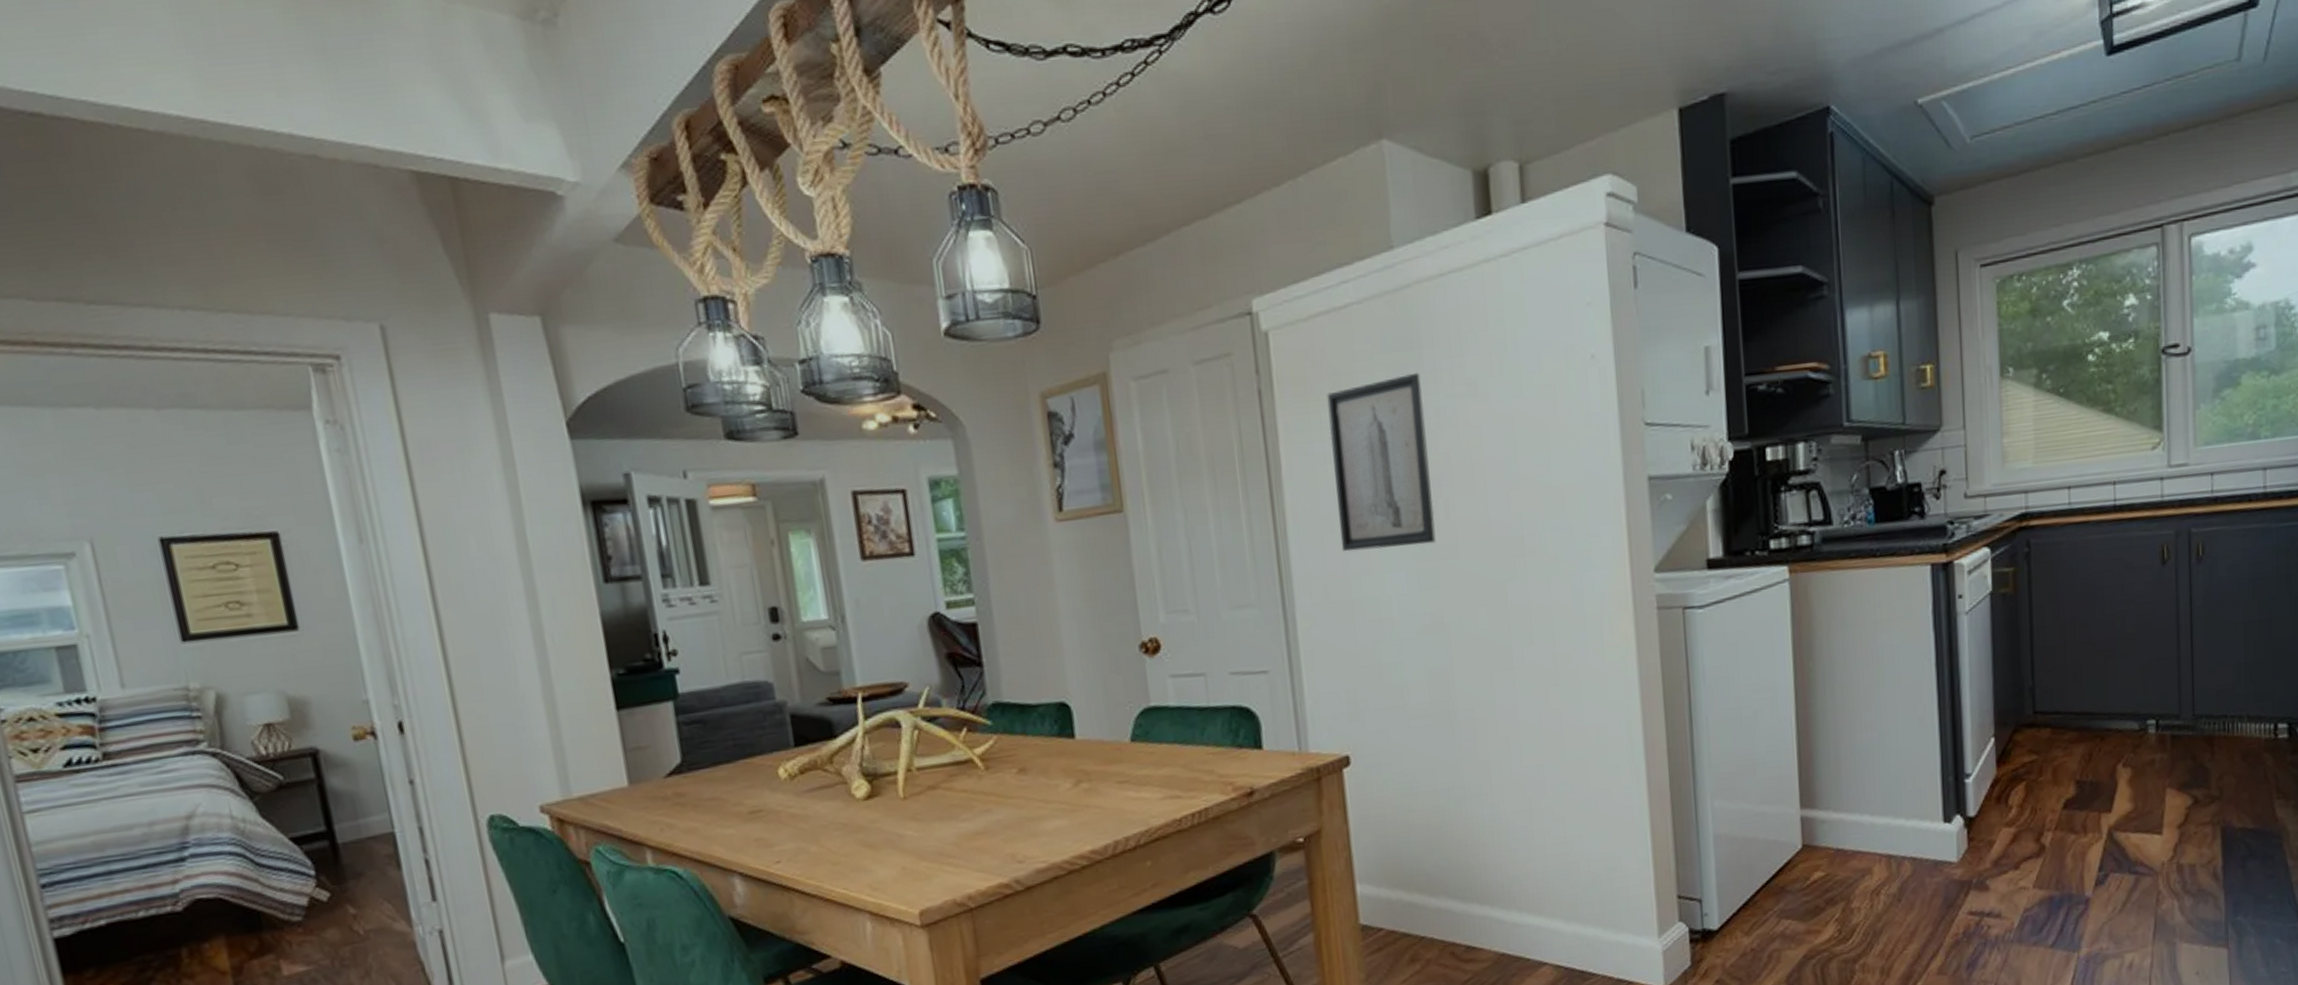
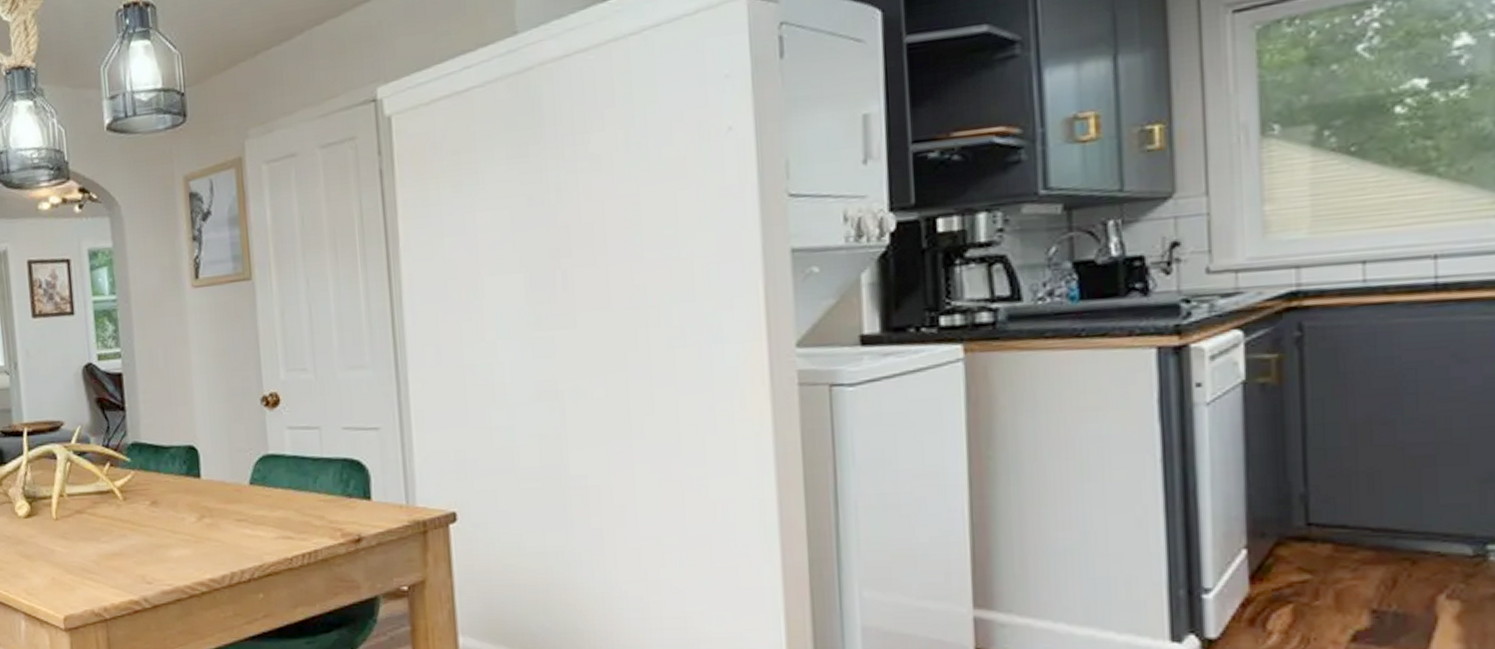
wall art: present [1326,372,1436,552] -> none [446,149,552,320]

